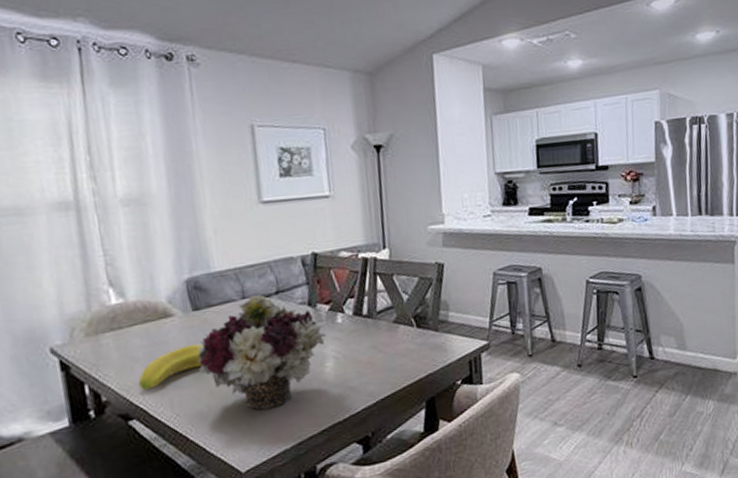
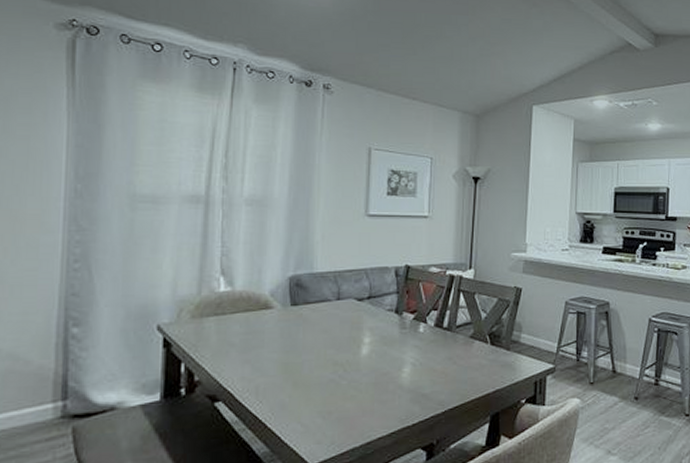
fruit: present [138,344,204,391] -> none [230,337,296,375]
flower arrangement: present [197,295,326,410] -> none [288,297,407,406]

